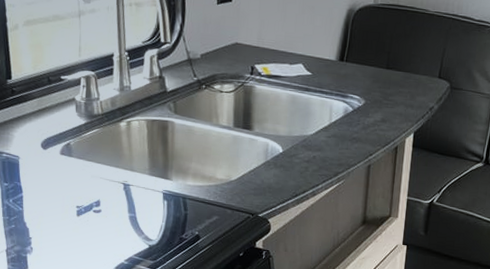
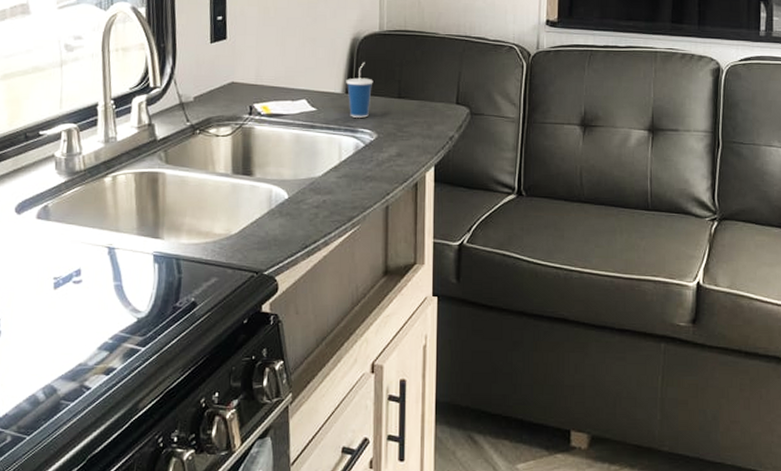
cup: none [340,32,365,85] -> present [346,61,374,118]

